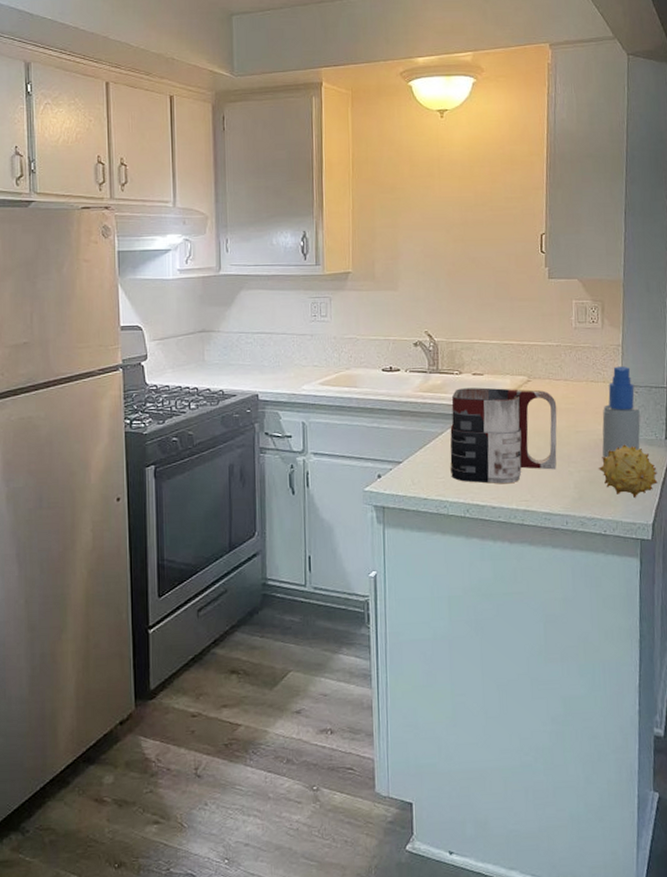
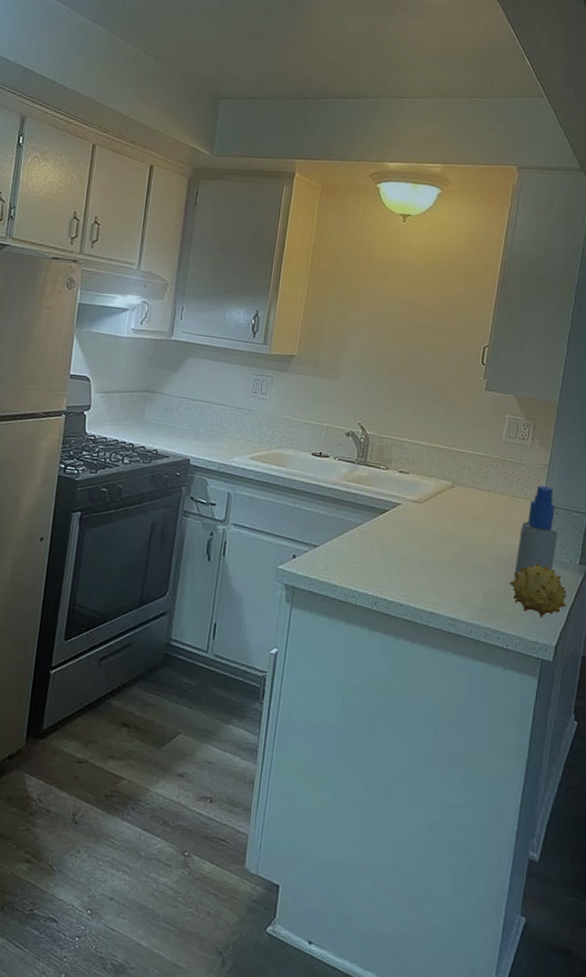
mug: present [450,387,557,484] -> none [364,483,477,584]

